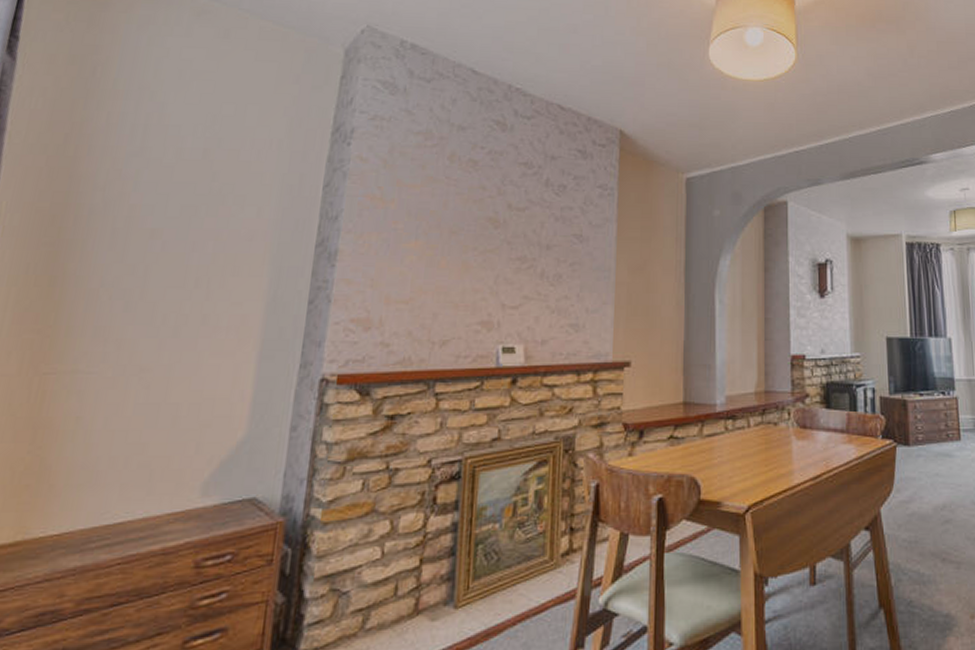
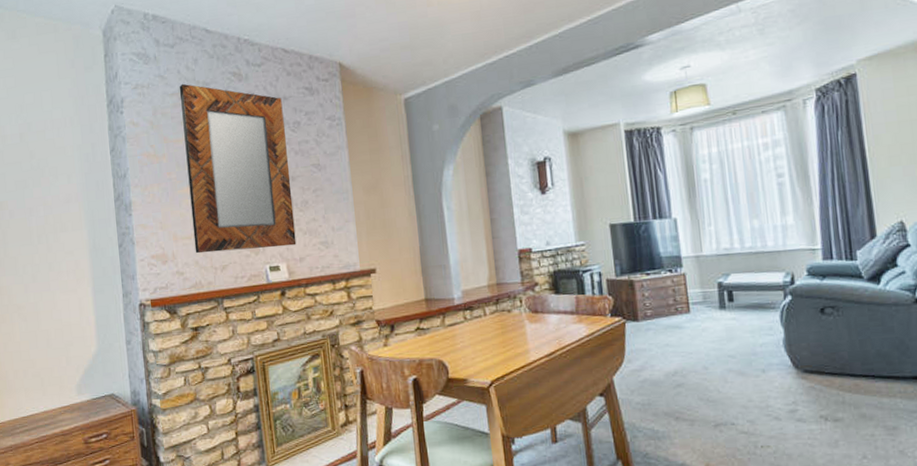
home mirror: none [410,123,549,325] -> present [179,83,297,254]

